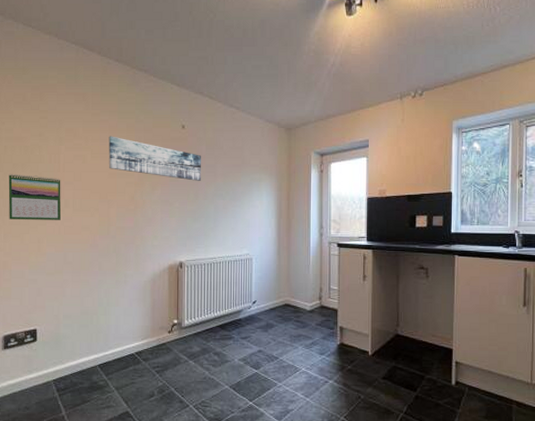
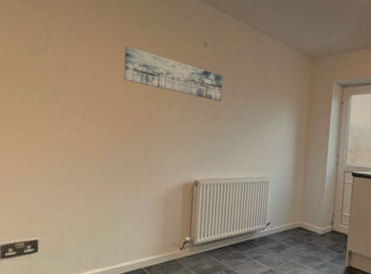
calendar: present [8,173,61,220] -> none [9,75,70,129]

